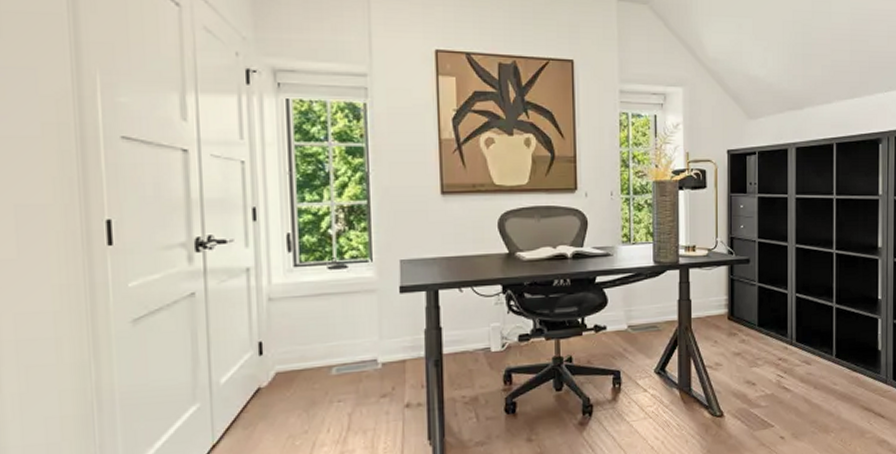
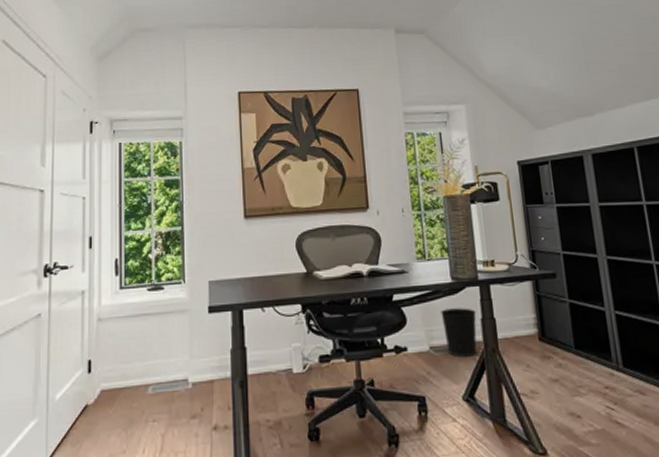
wastebasket: none [641,290,674,335] -> present [441,308,477,357]

